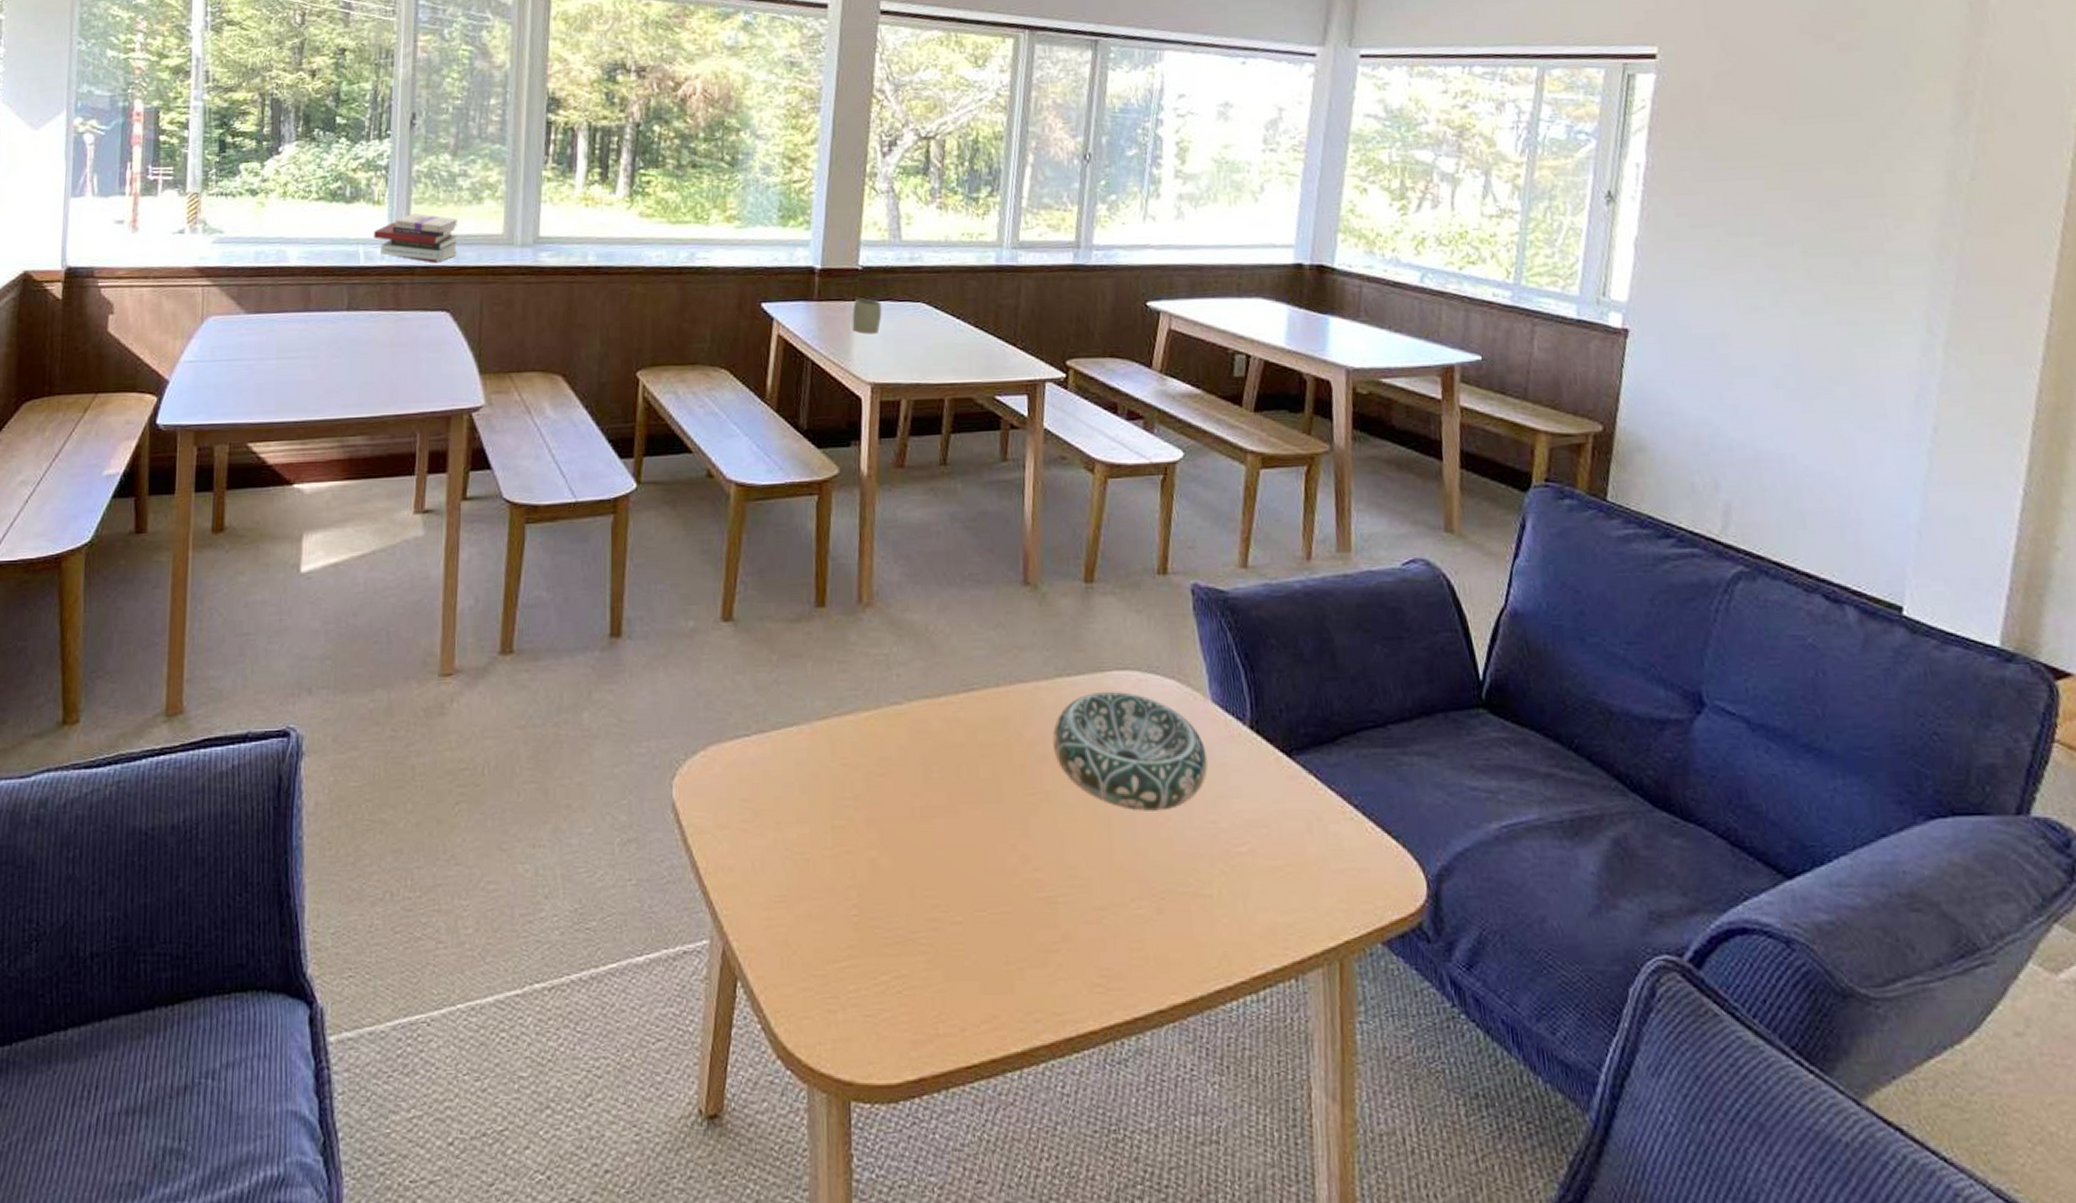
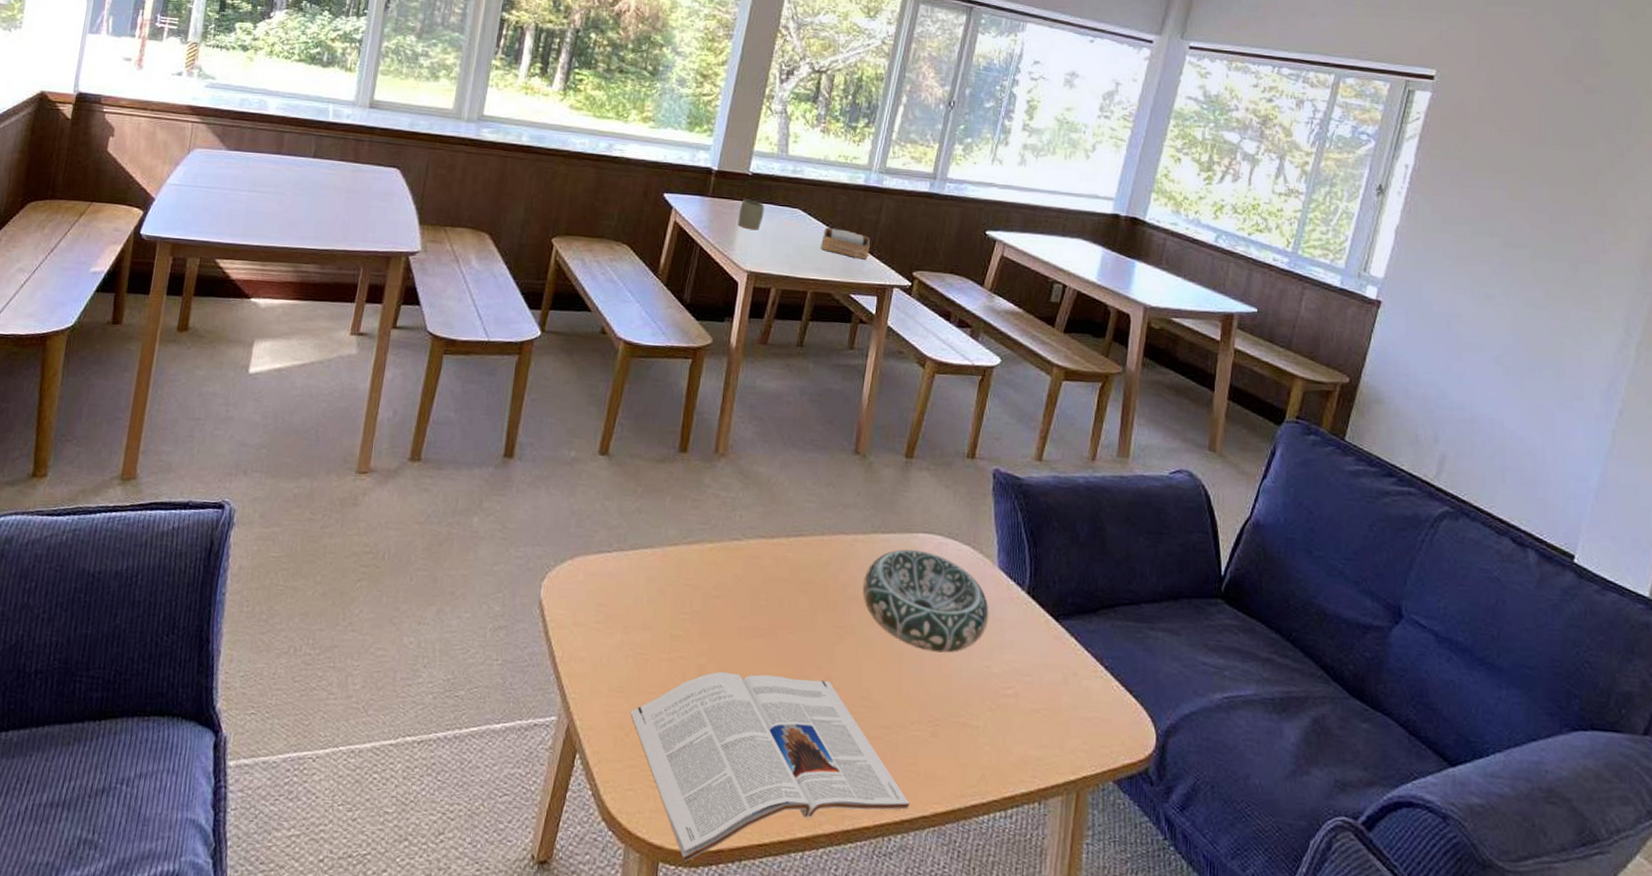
books: present [374,212,457,263] -> none [343,82,415,127]
magazine: none [795,861,1142,1098] -> present [630,671,910,863]
napkin holder: none [954,319,1012,354] -> present [821,227,870,260]

